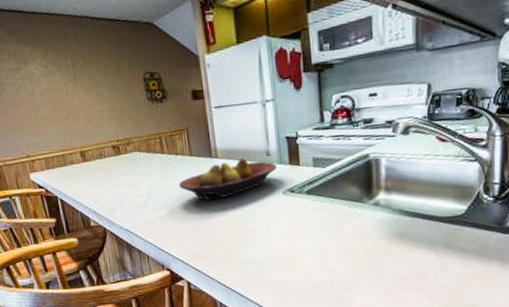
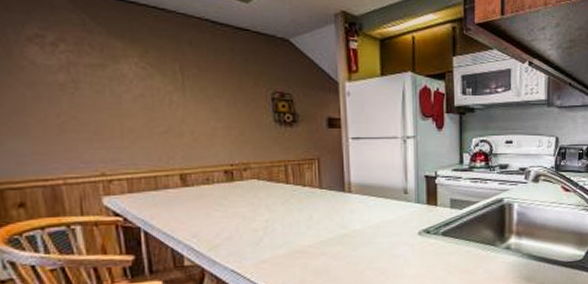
fruit bowl: present [179,157,277,201] -> none [304,194,414,239]

